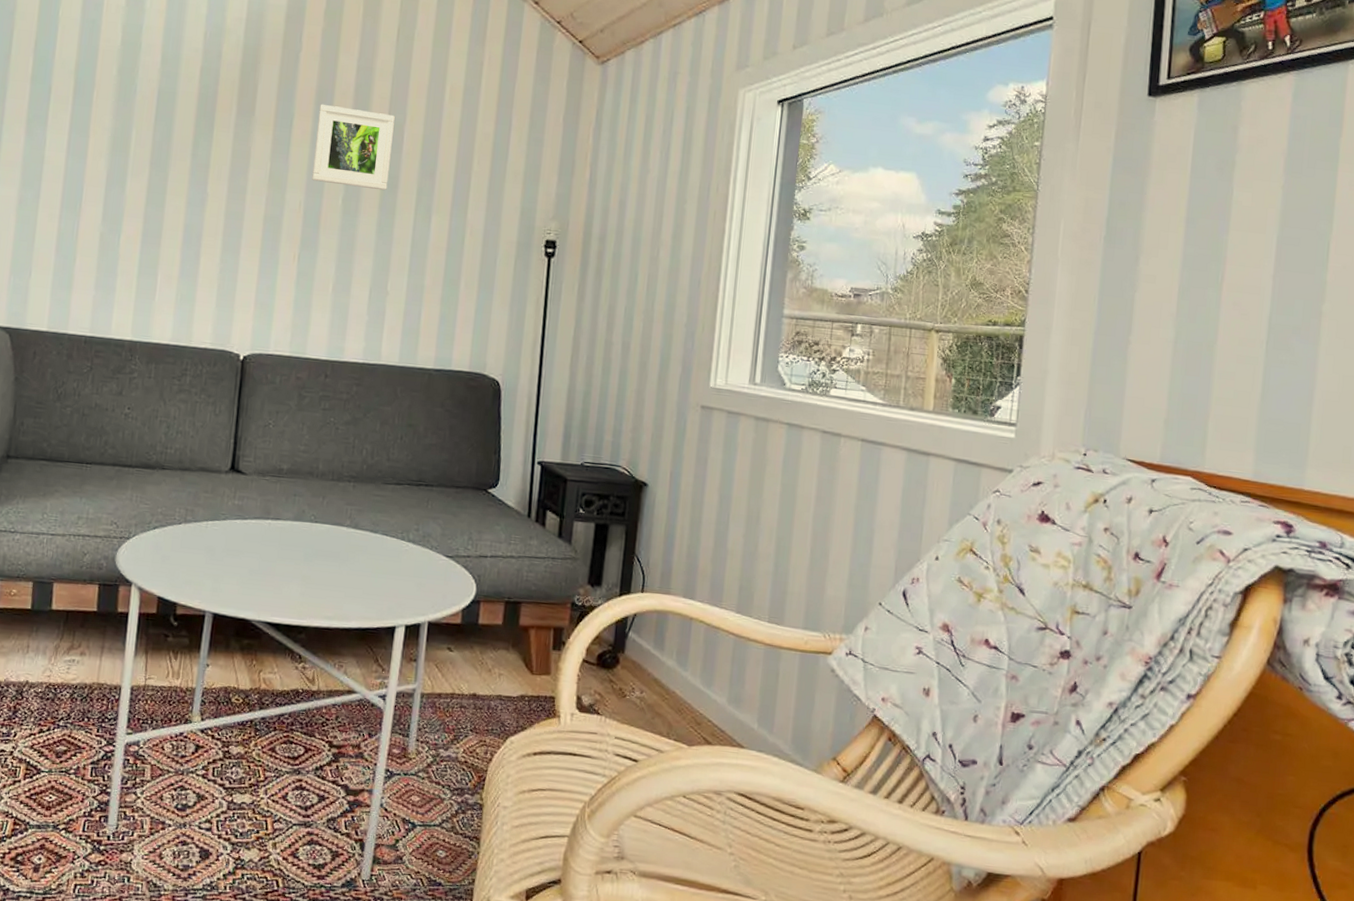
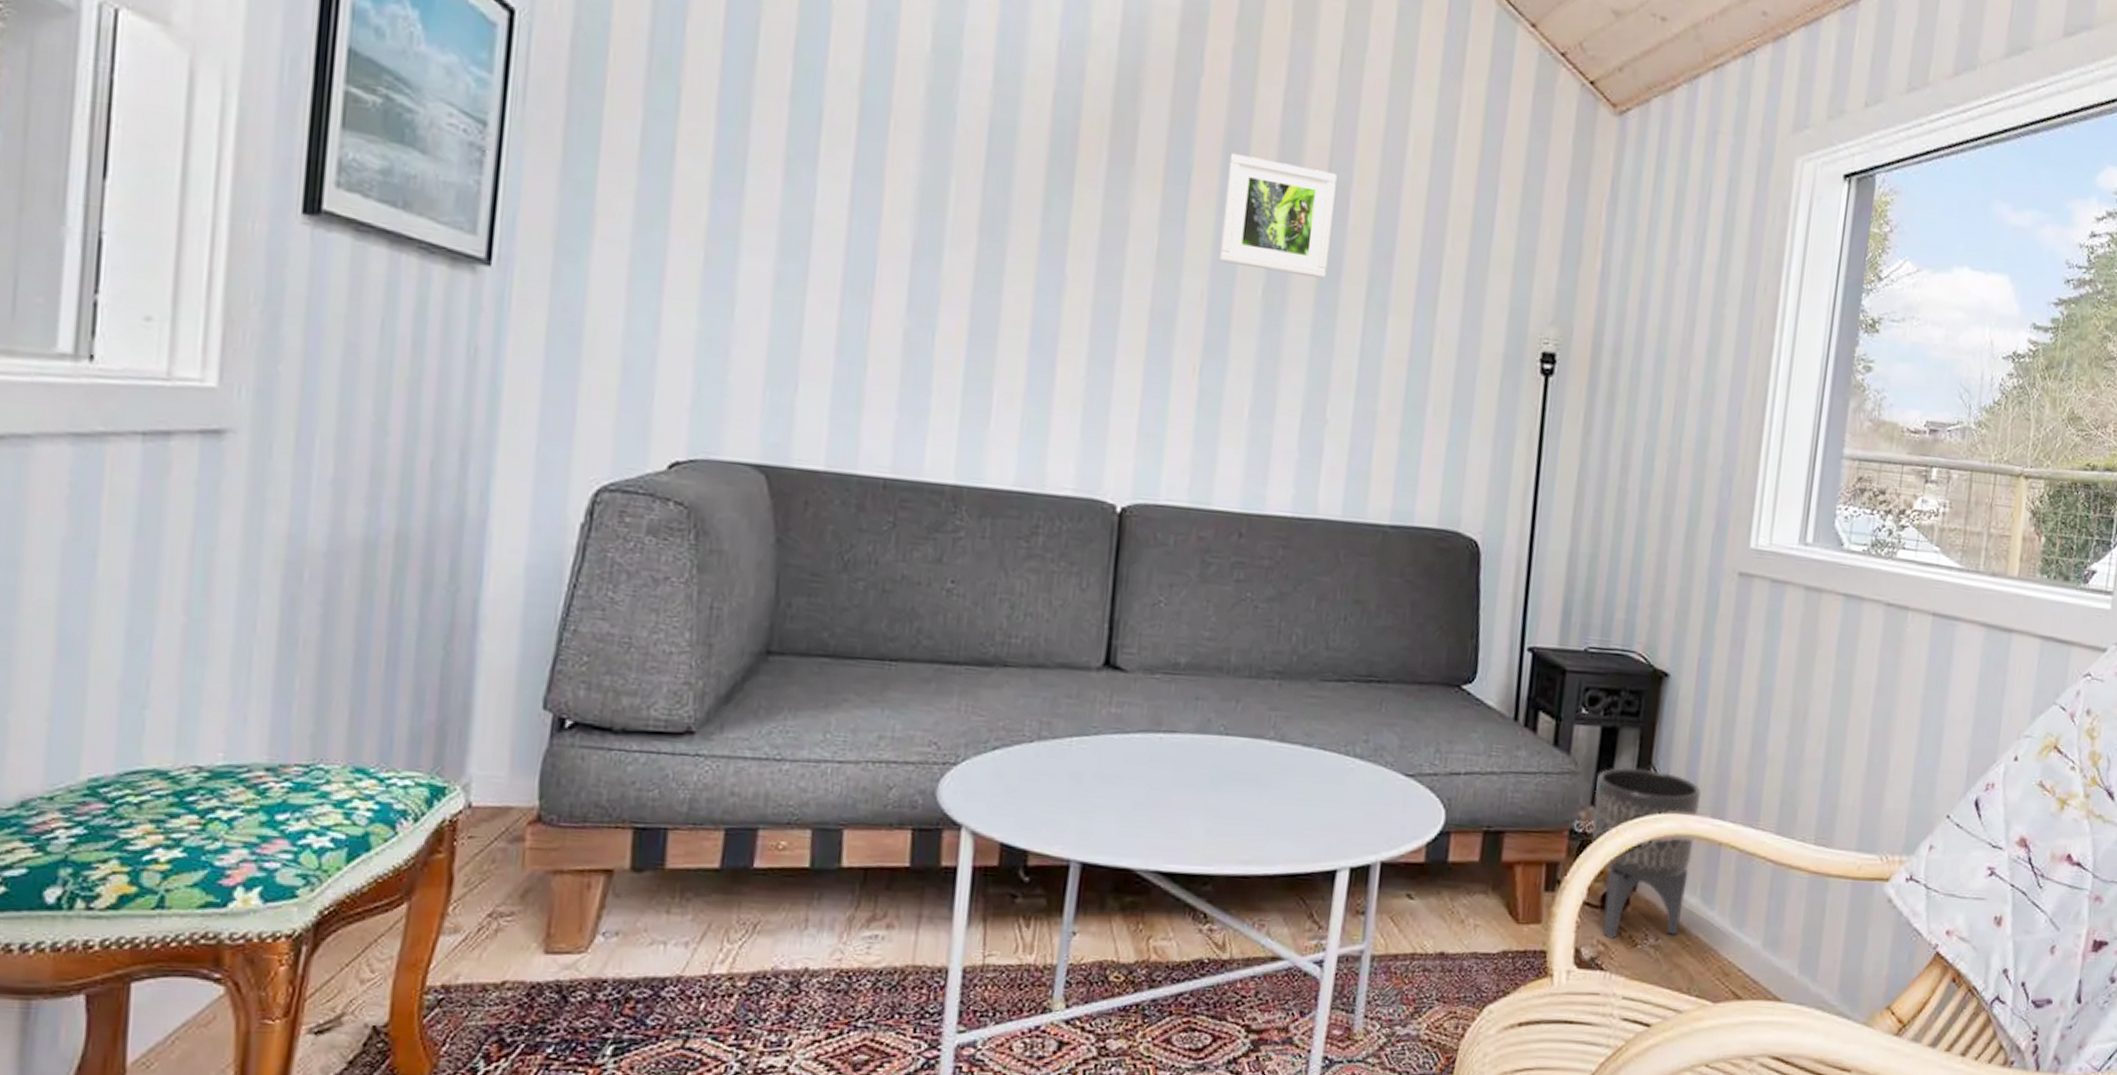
planter: none [589,555,675,690] -> present [1591,767,1701,939]

